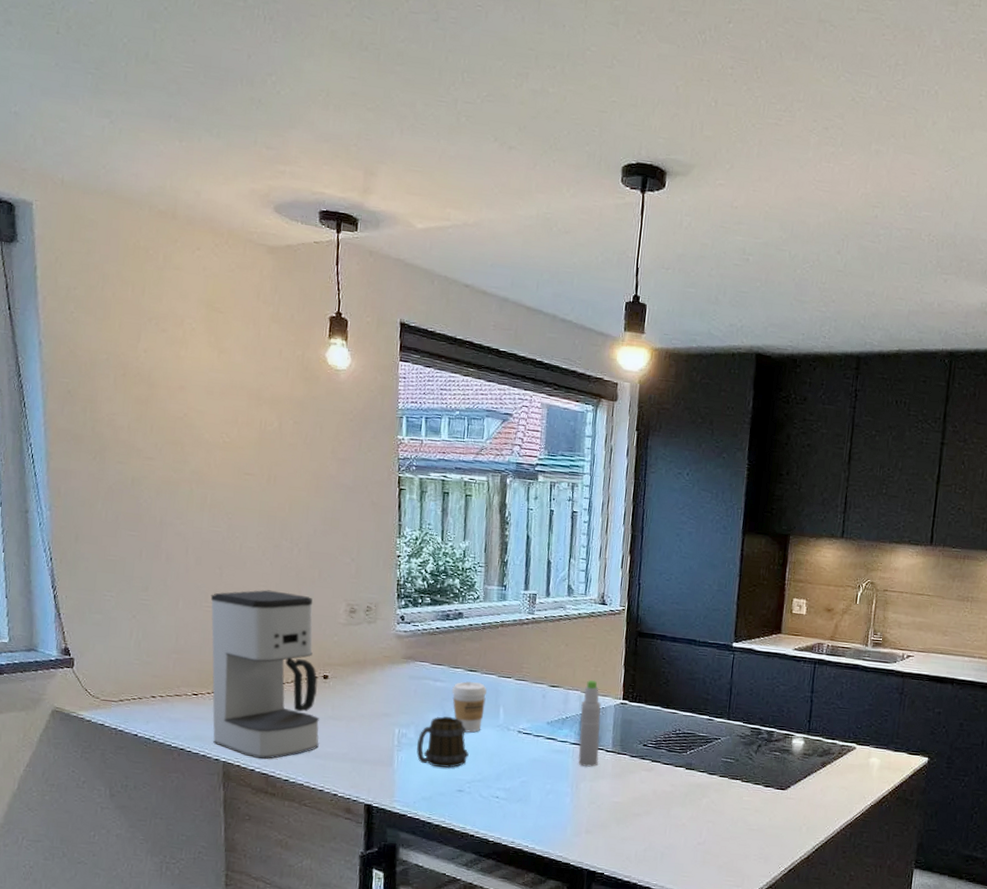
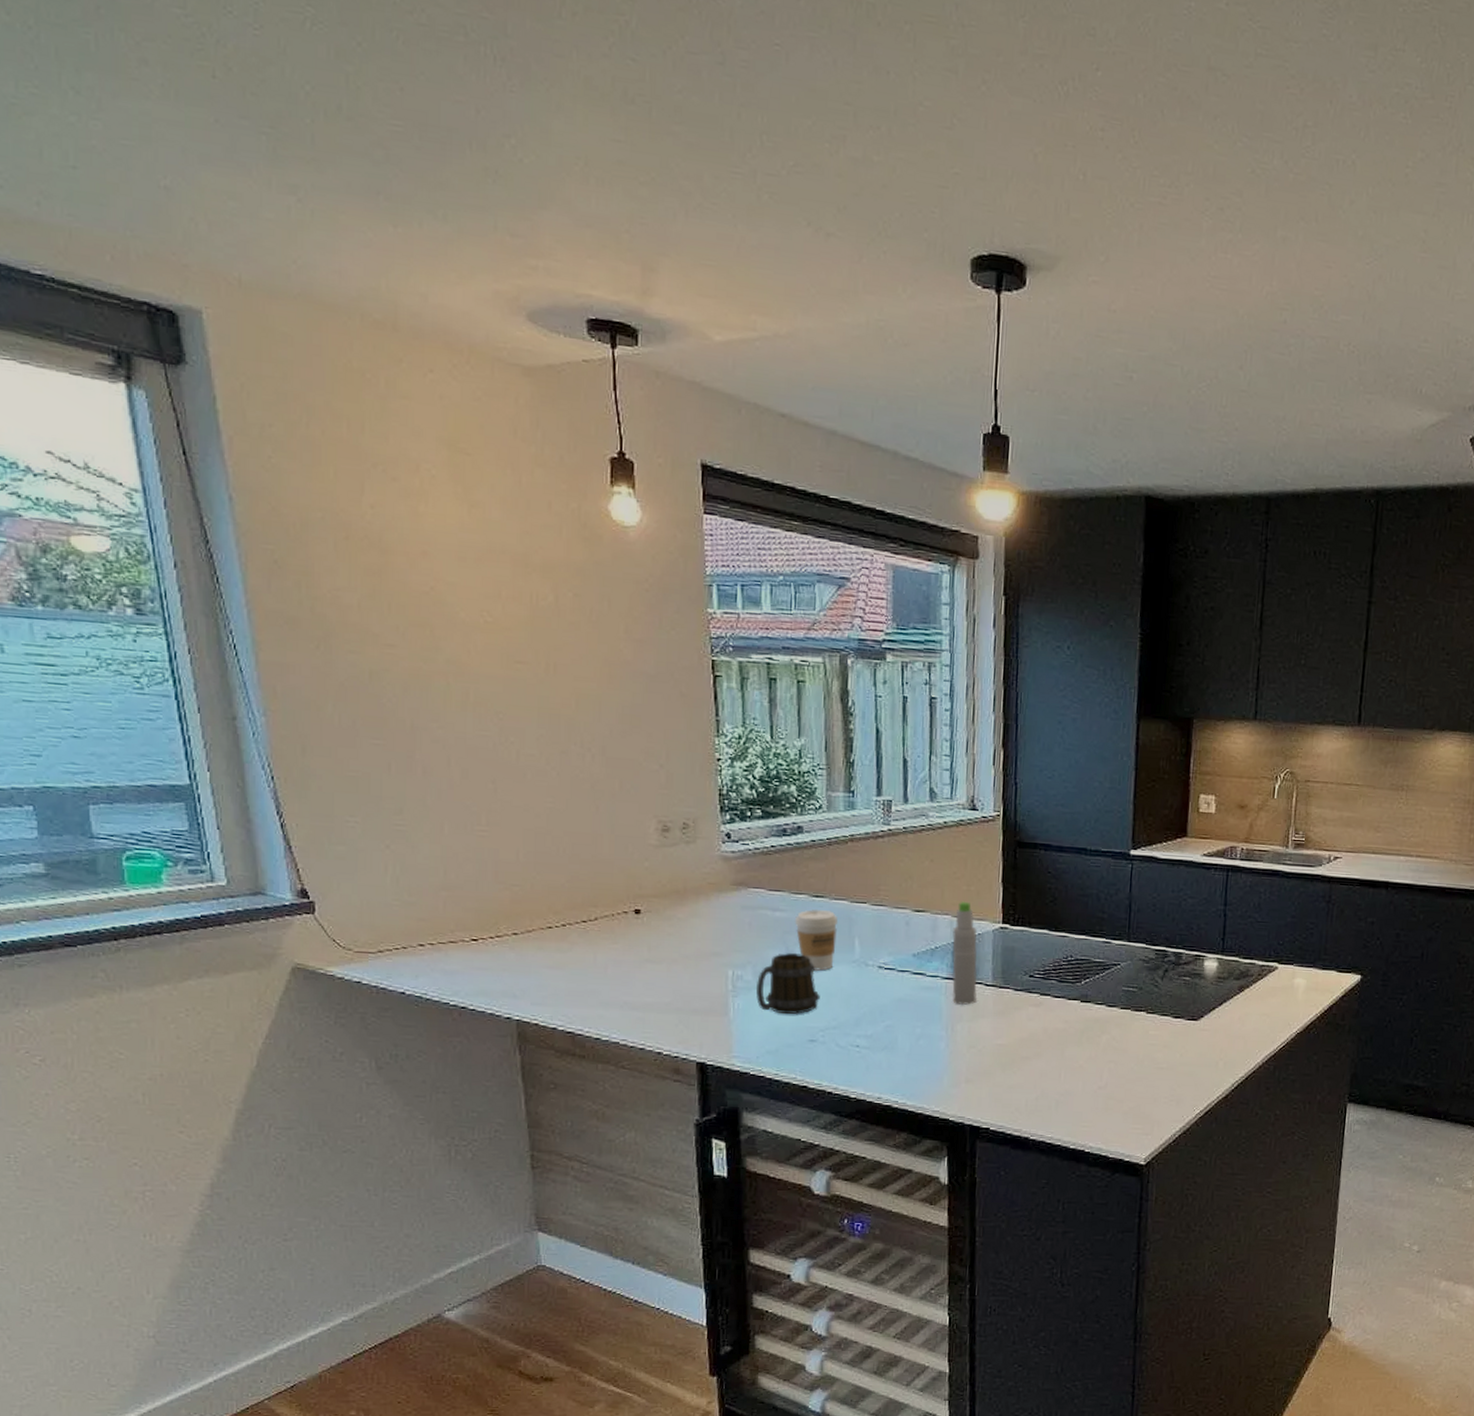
coffee maker: present [210,589,319,760] -> none [484,807,635,1015]

